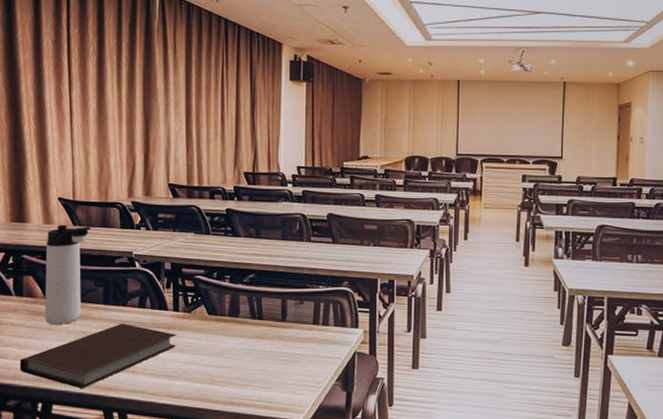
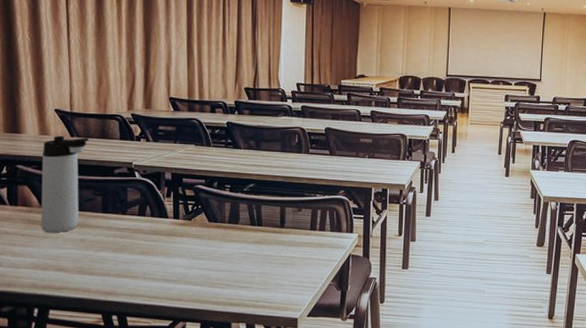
notebook: present [19,323,176,389] -> none [14,231,176,294]

